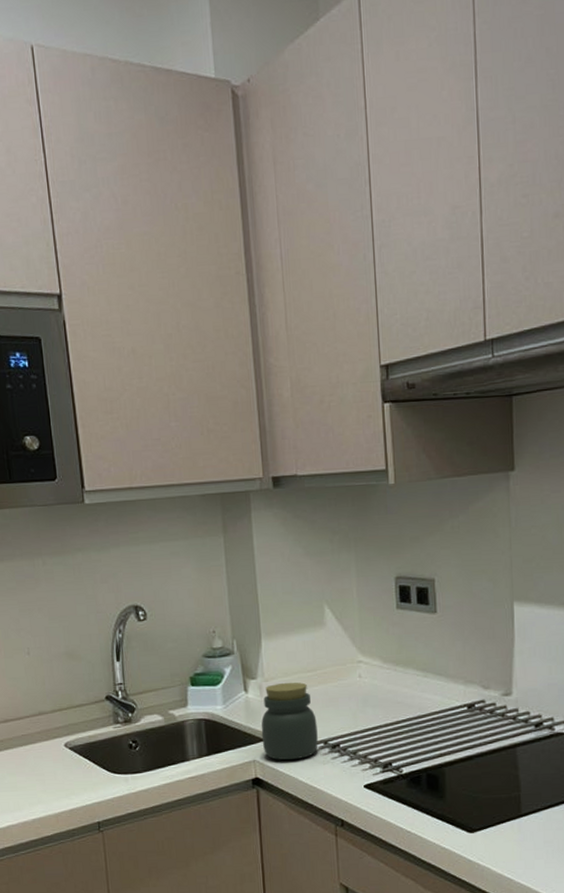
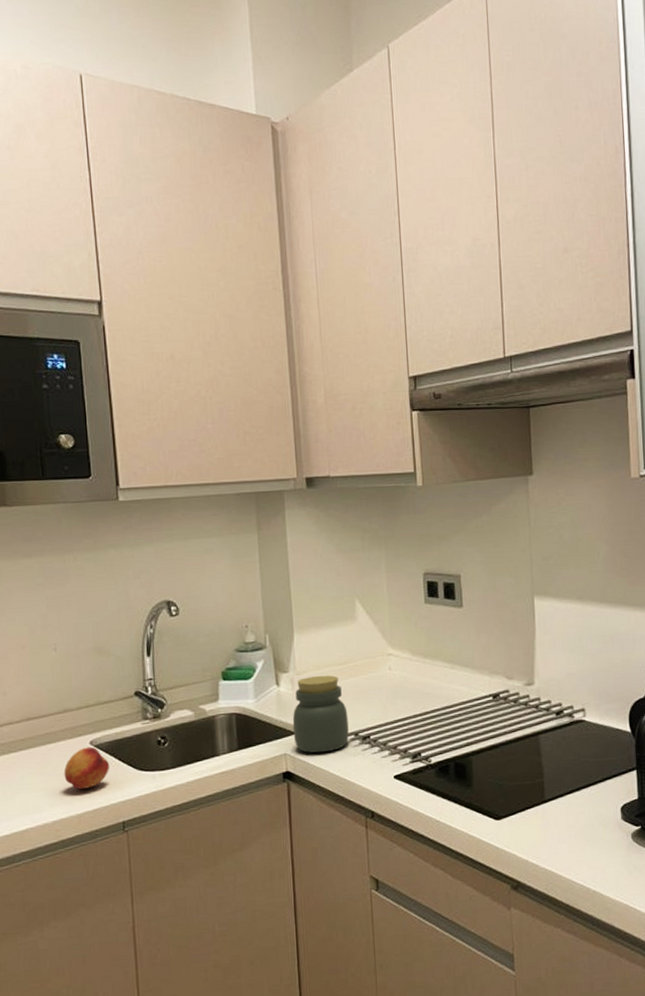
fruit: none [41,749,85,790] -> present [64,746,110,789]

